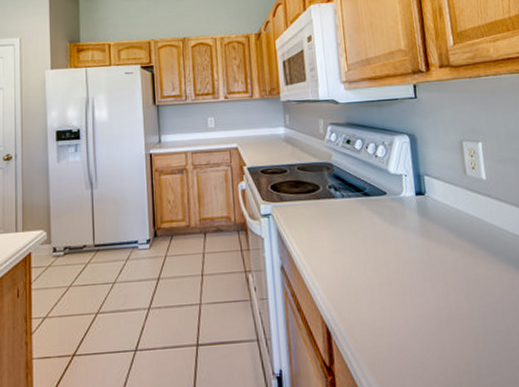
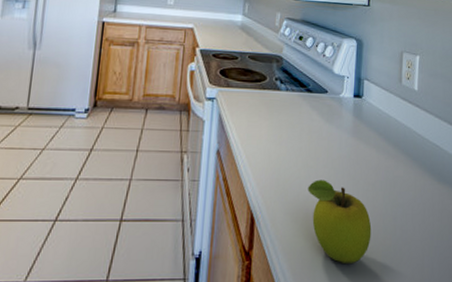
fruit: none [381,285,461,373] -> present [307,179,372,265]

